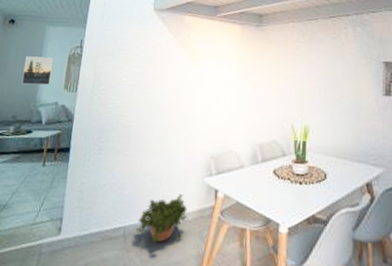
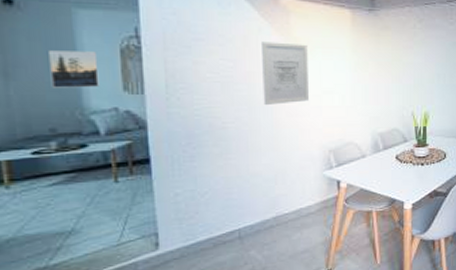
potted plant: present [135,194,188,244] -> none [253,190,310,239]
wall art: none [161,52,202,108] -> present [262,41,309,105]

